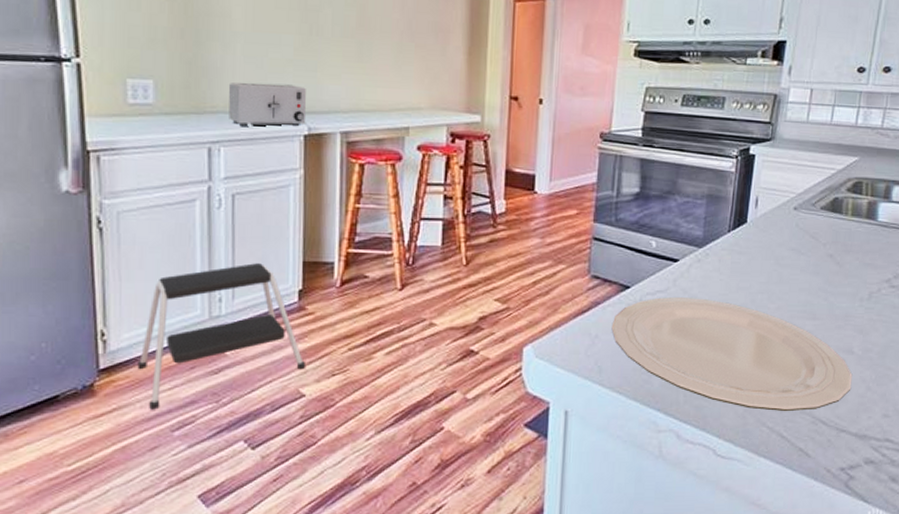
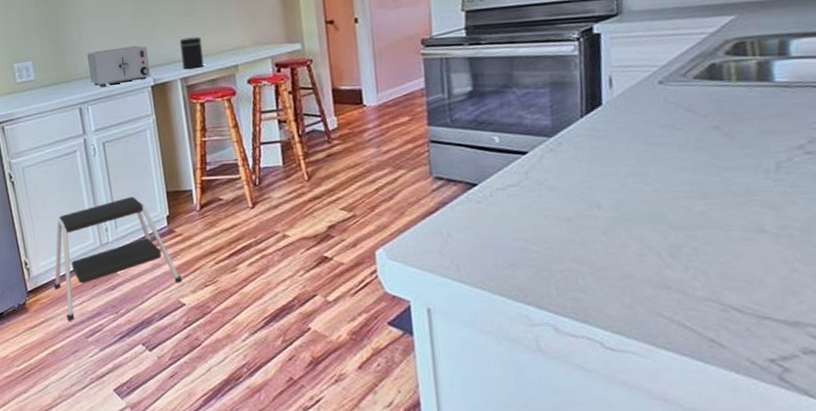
cylinder: none [346,86,373,123] -> present [180,36,204,69]
plate: present [611,297,853,411] -> none [463,188,770,300]

